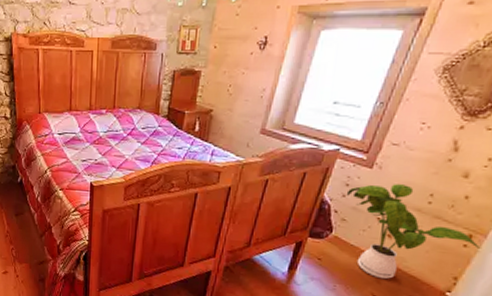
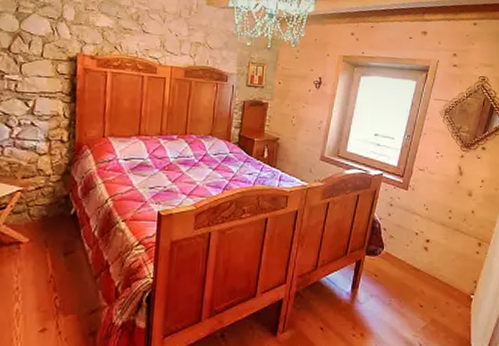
house plant: present [347,184,480,280] -> none [392,203,487,289]

